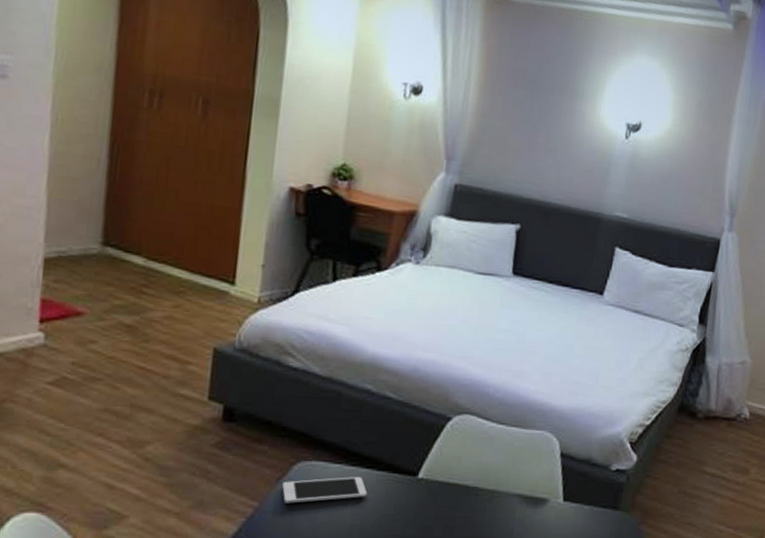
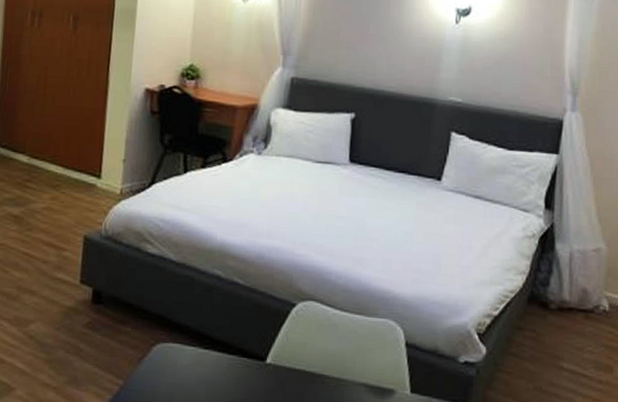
cell phone: present [282,477,367,504] -> none [143,359,220,383]

